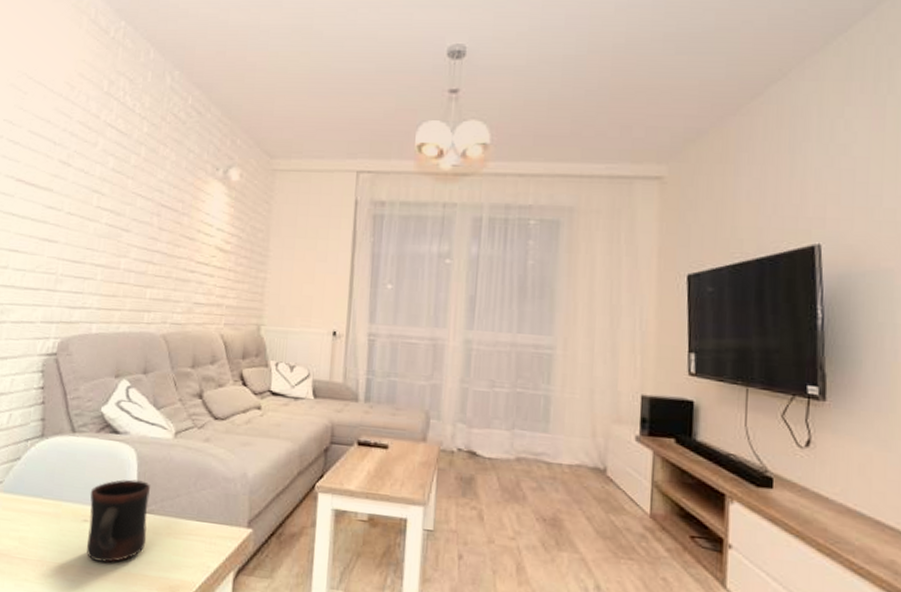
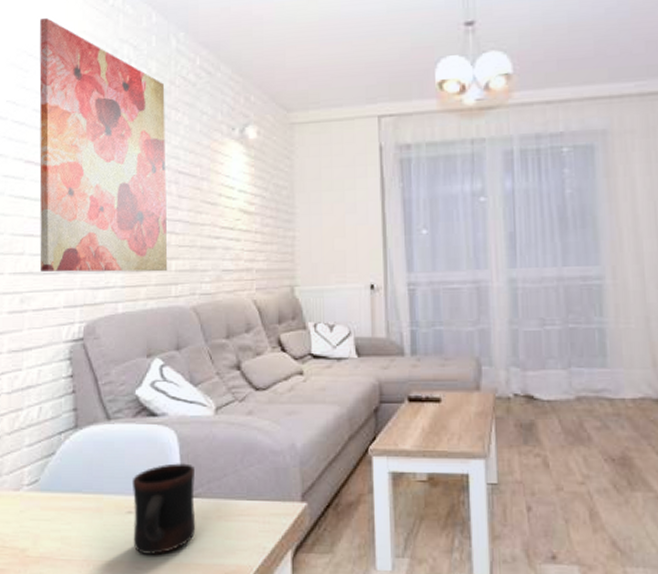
wall art: none [22,44,156,299] -> present [39,18,168,273]

